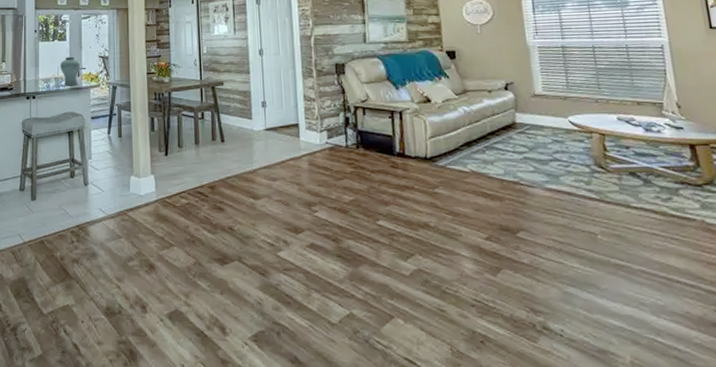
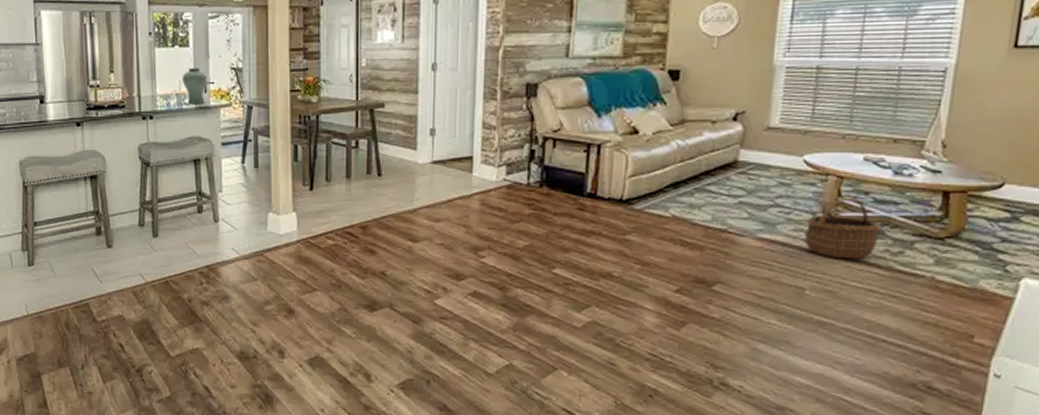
wicker basket: none [584,151,648,206] -> present [804,197,881,259]

